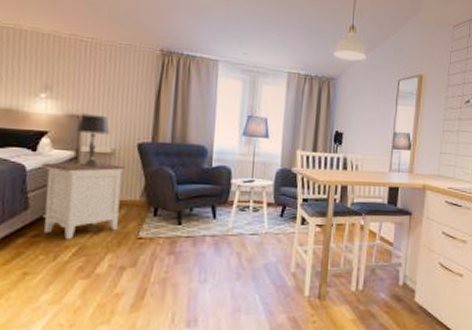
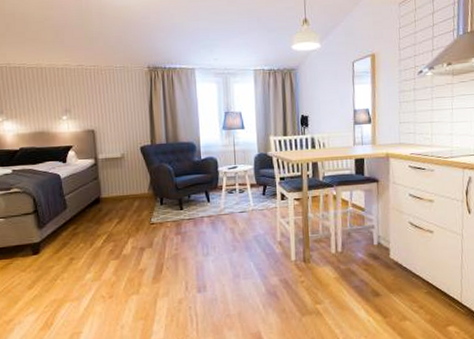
nightstand: present [42,162,126,240] -> none [72,166,135,230]
table lamp: present [76,114,109,167] -> none [92,127,117,171]

